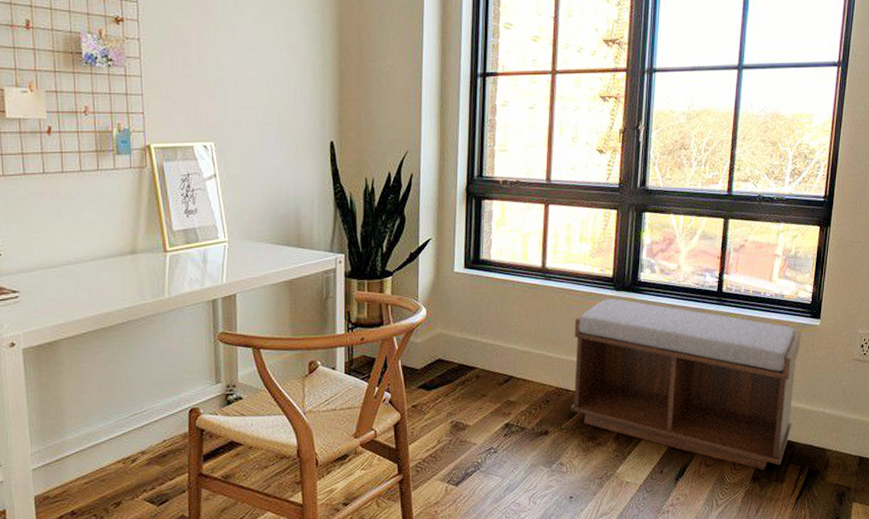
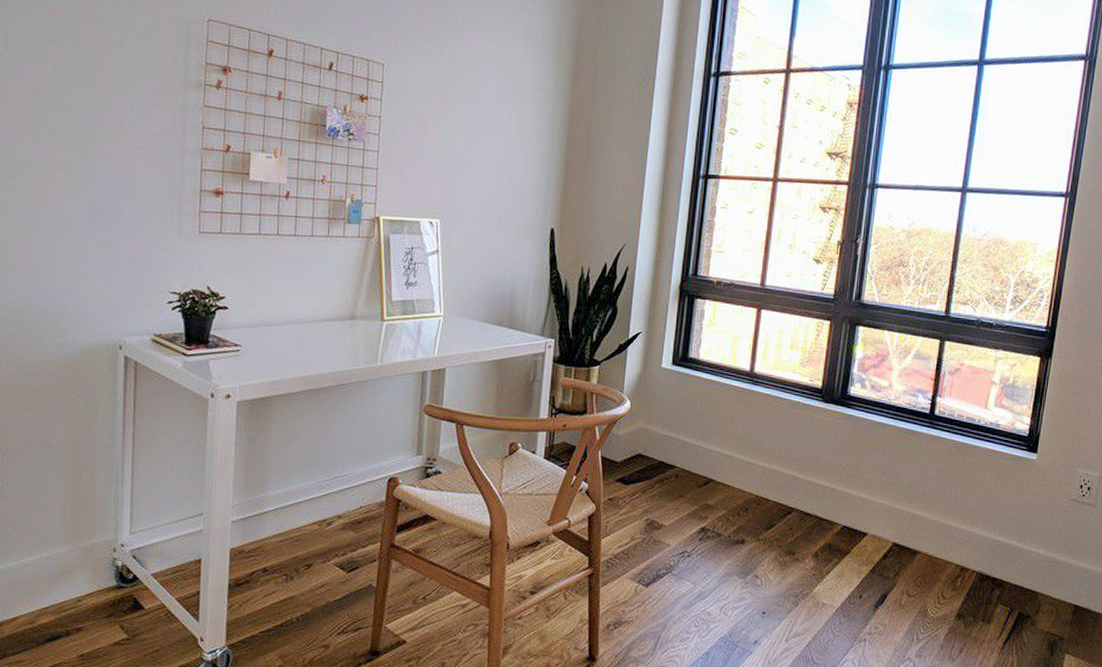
bench: present [571,299,801,470] -> none [769,410,1016,608]

